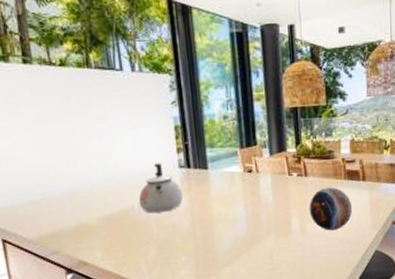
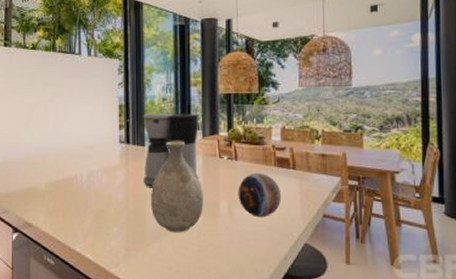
kettle: present [138,162,184,214] -> none [81,137,121,183]
coffee maker: none [203,130,269,213] -> present [143,113,199,188]
vase: none [219,161,275,255] -> present [151,141,203,233]

